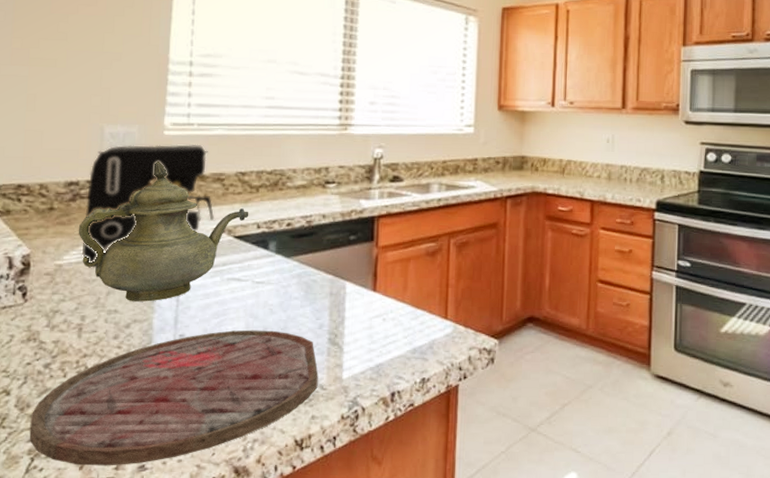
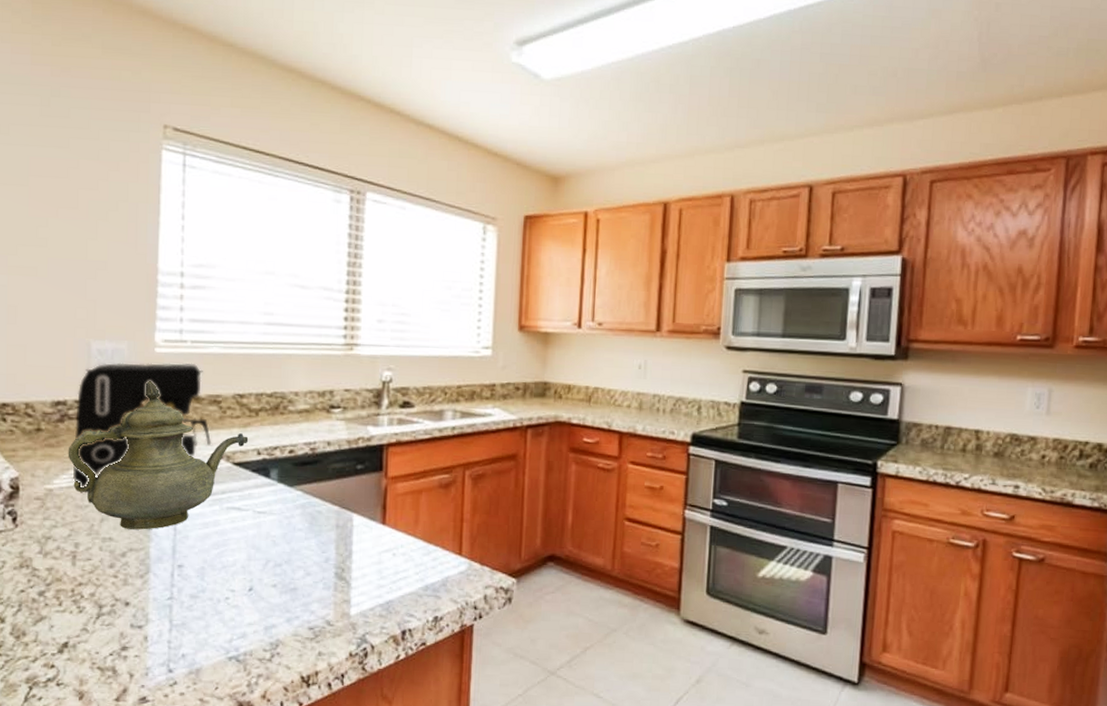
cutting board: present [29,330,318,466] -> none [26,561,325,697]

